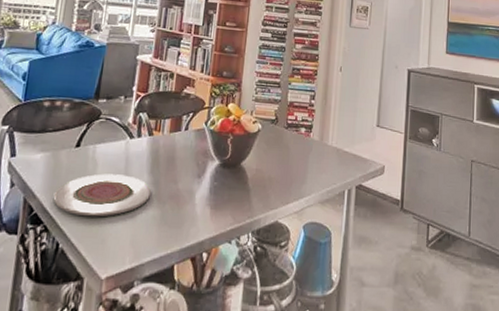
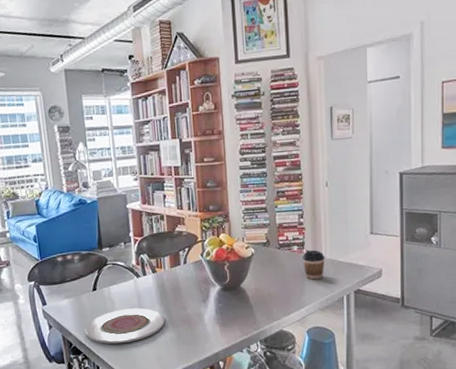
coffee cup: none [308,134,331,168] -> present [302,250,325,280]

